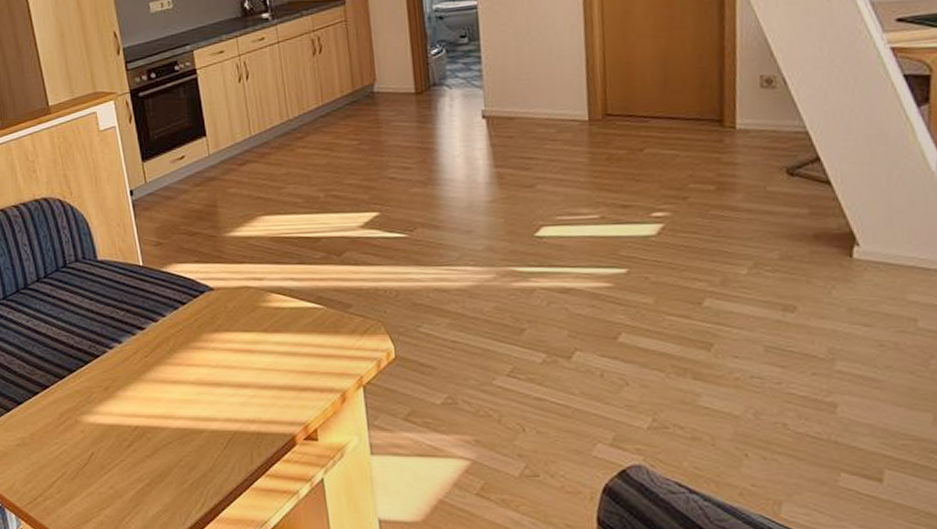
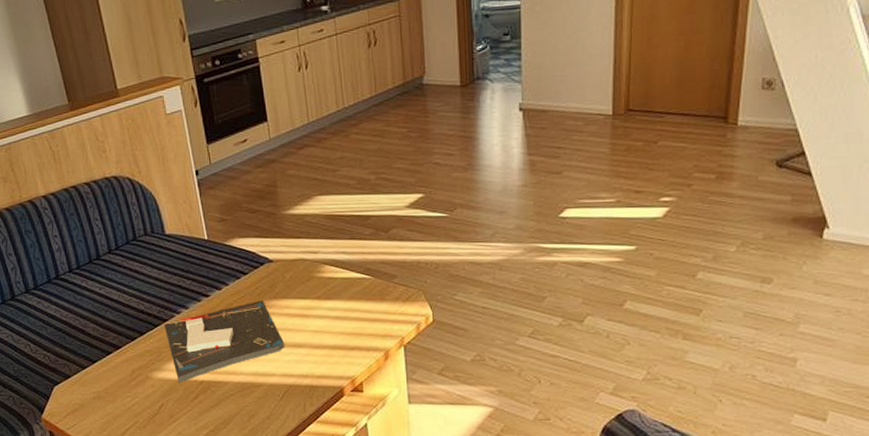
board game: none [95,334,228,428] -> present [164,300,284,383]

